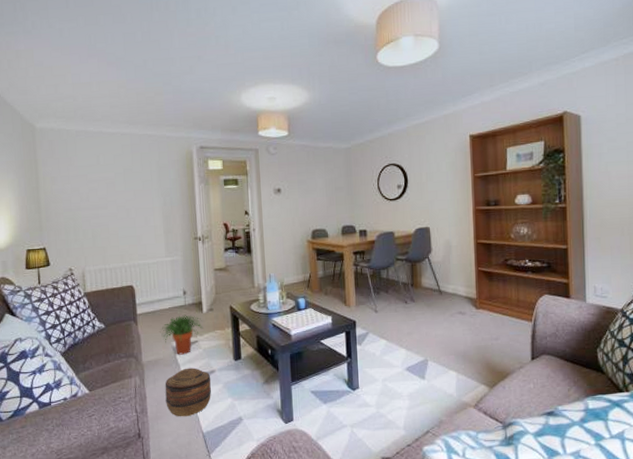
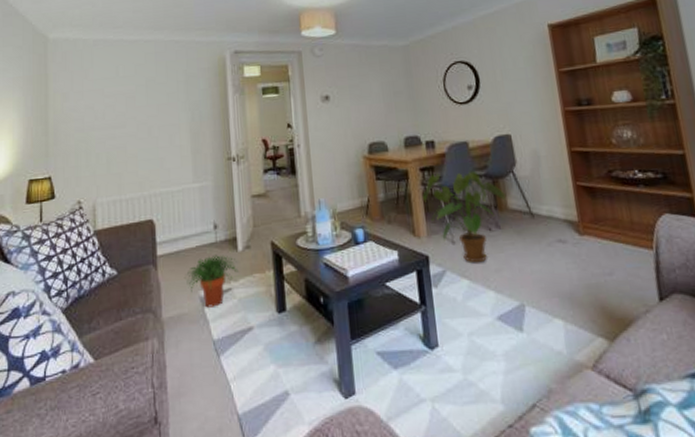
basket: present [165,368,211,417] -> none [190,324,249,393]
house plant: none [354,255,422,328] -> present [423,170,507,263]

